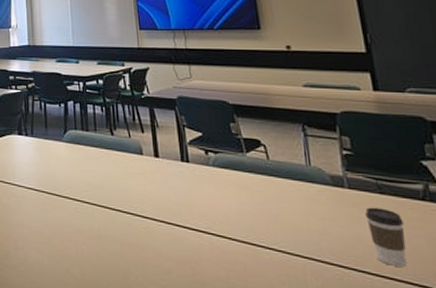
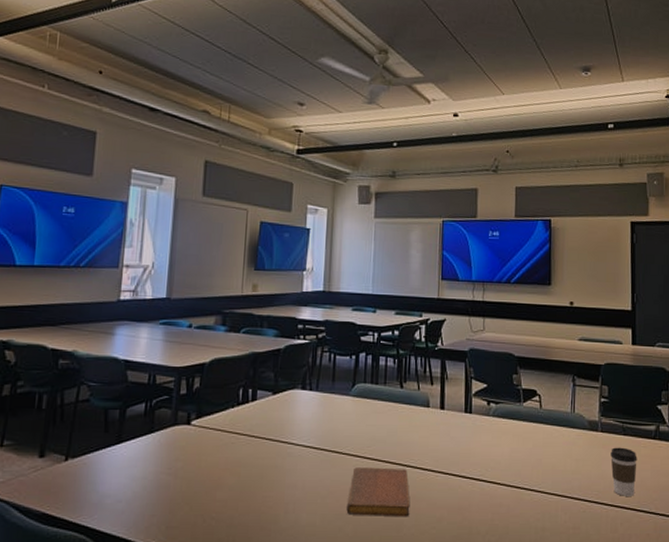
notebook: none [71,211,136,264] -> present [346,467,410,516]

